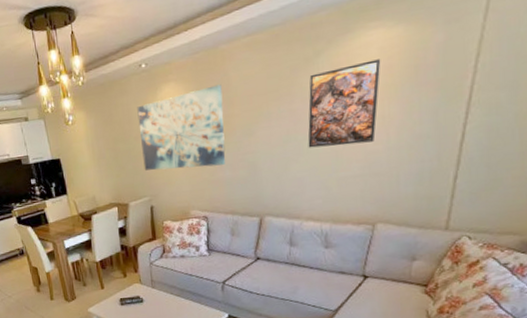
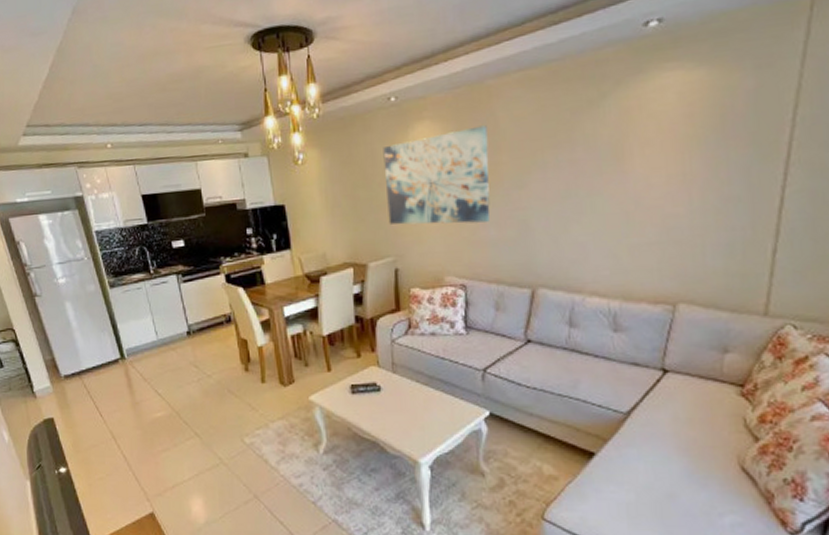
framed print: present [308,59,381,148] -> none [591,105,680,207]

